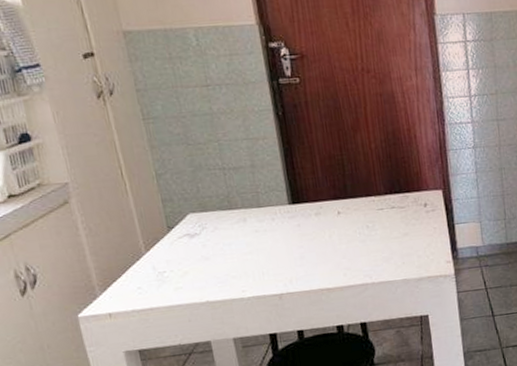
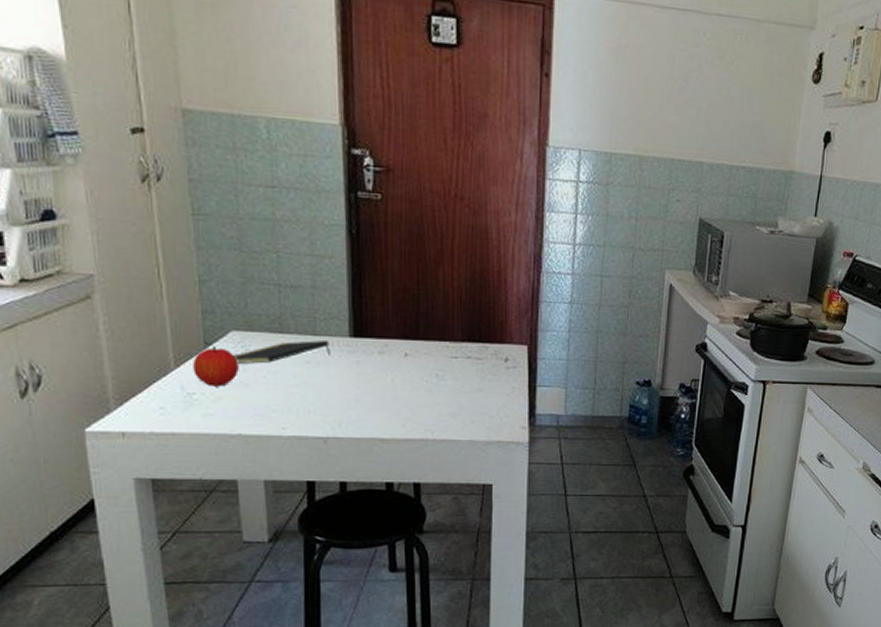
fruit: none [160,228,200,264] -> present [193,345,239,387]
notepad: none [193,210,274,241] -> present [233,340,330,364]

